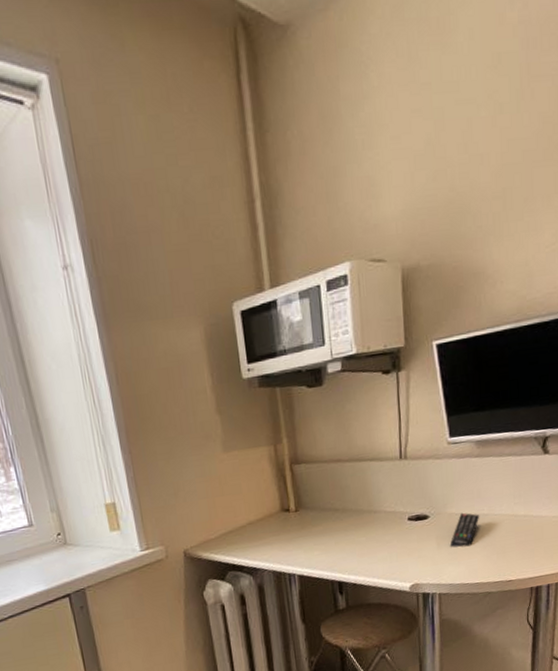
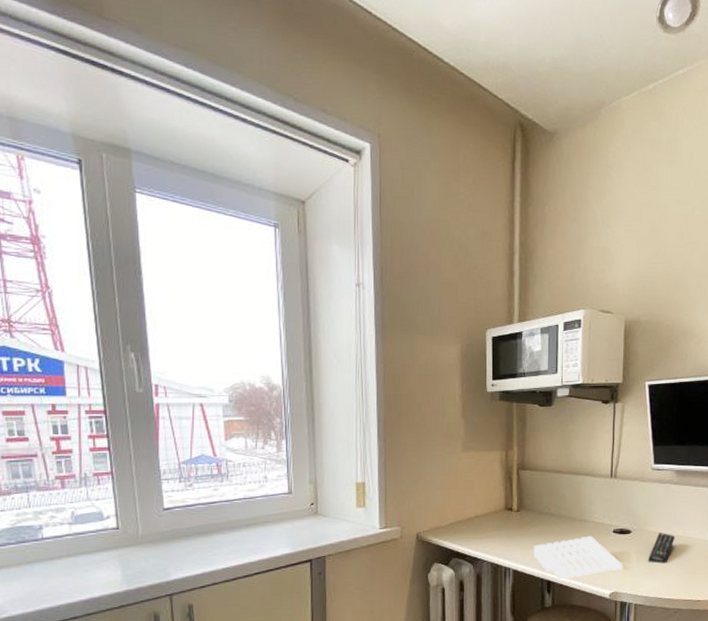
pallet: none [319,527,422,579] -> present [534,535,622,580]

